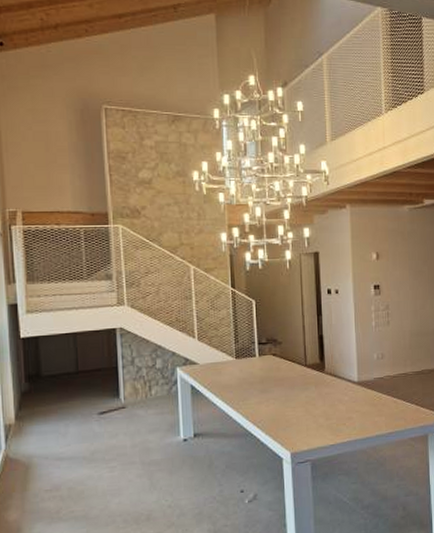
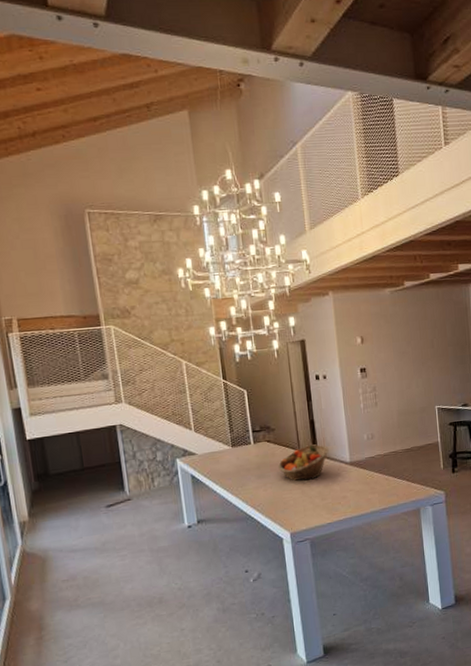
fruit basket: none [283,361,337,399] -> present [278,444,329,481]

